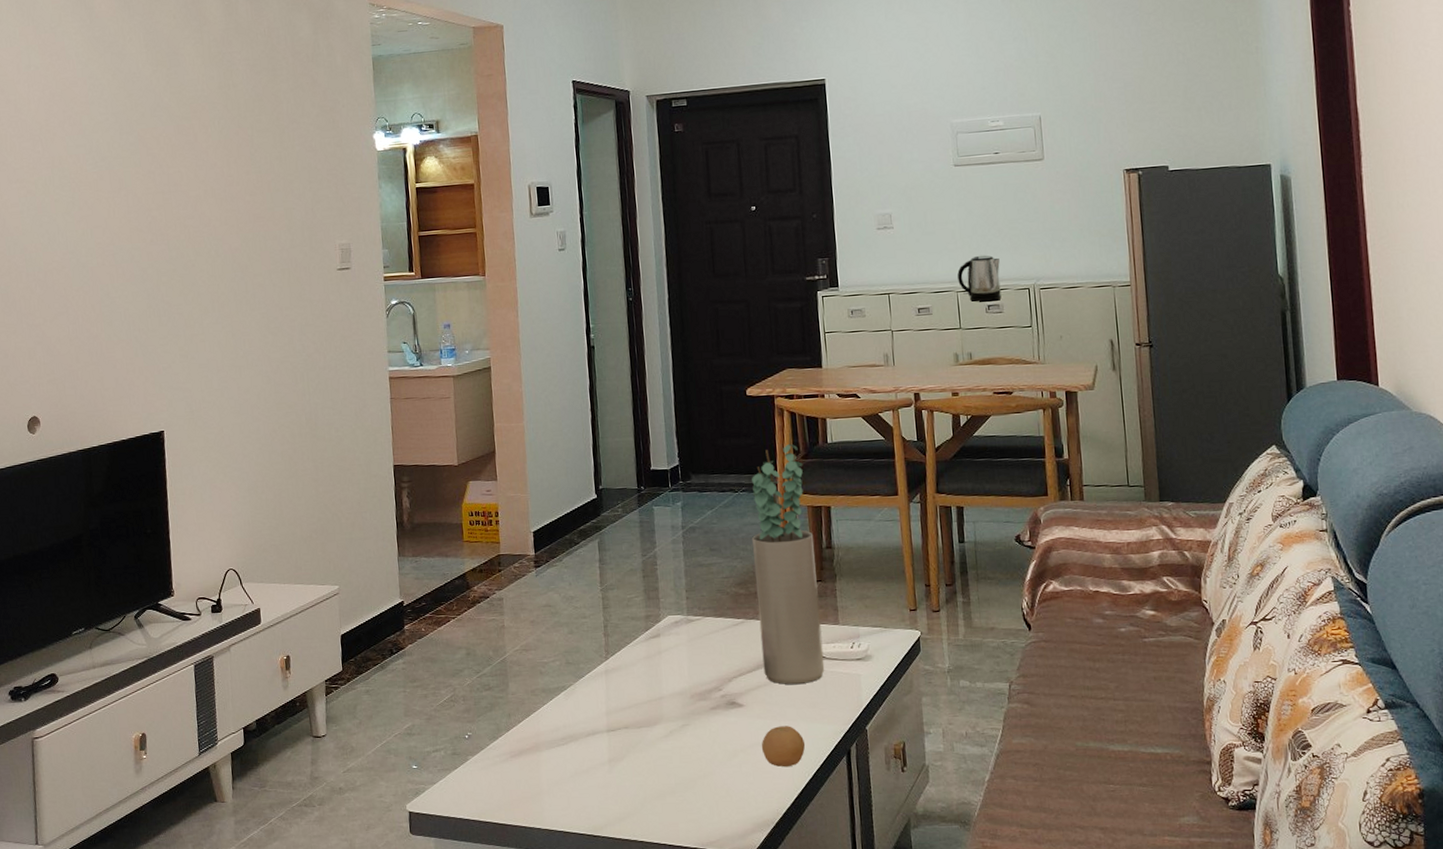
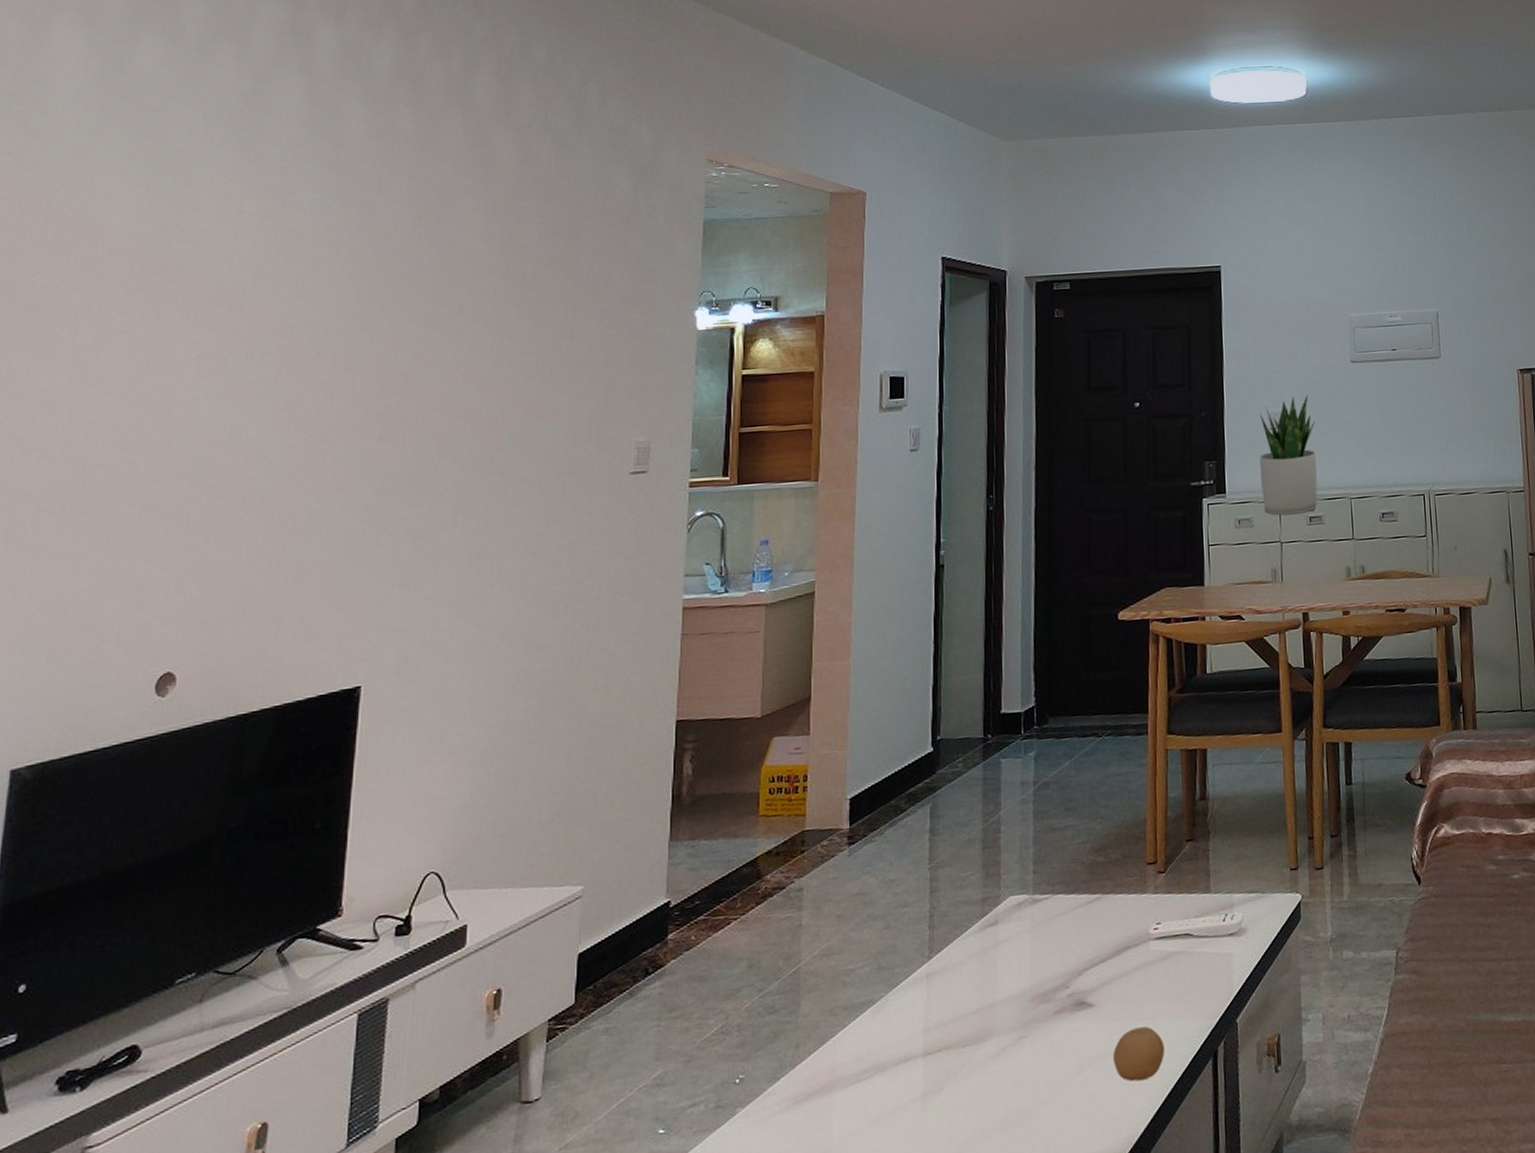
vase: present [751,432,825,684] -> none [1114,662,1192,974]
planter: none [867,197,925,308] -> present [1259,395,1318,516]
kettle: present [957,254,1002,303] -> none [1352,458,1396,510]

